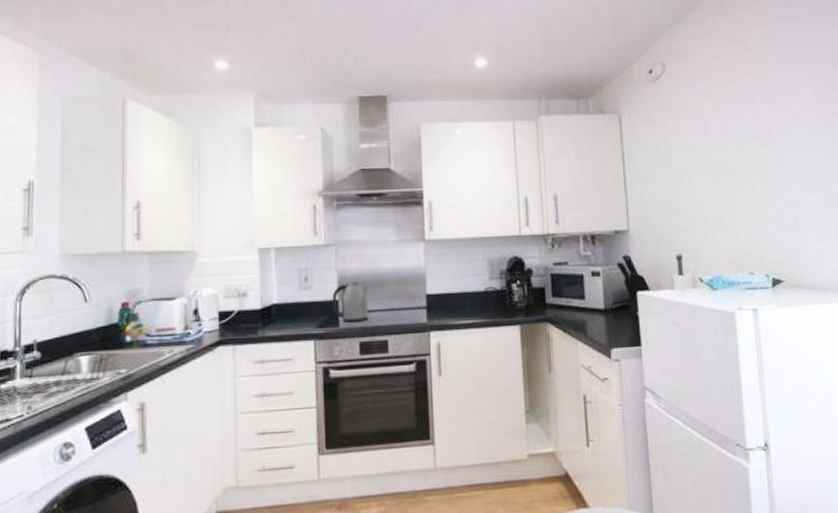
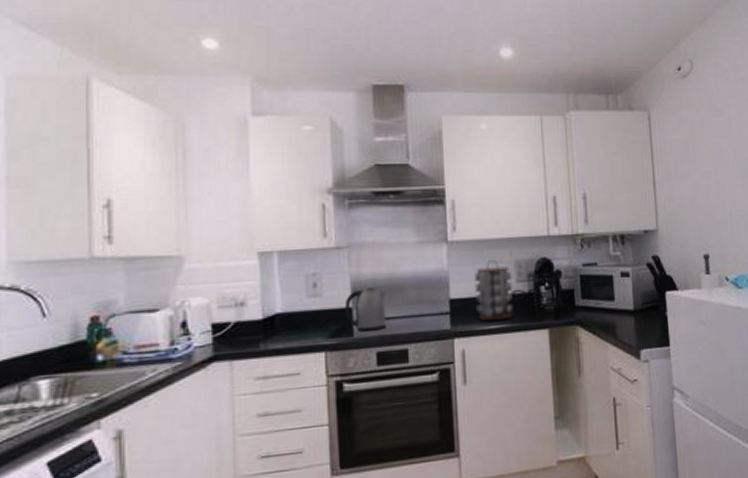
spice rack: none [450,257,487,316] -> present [475,259,515,321]

